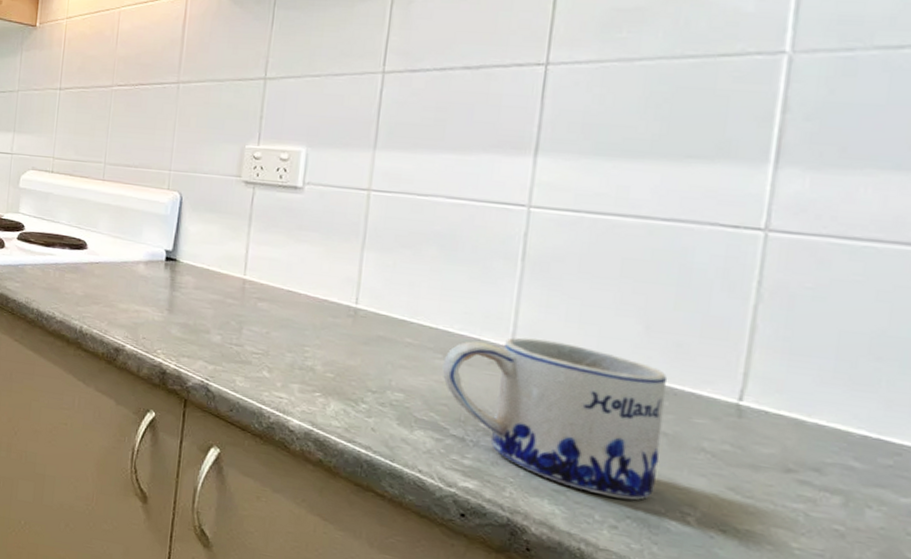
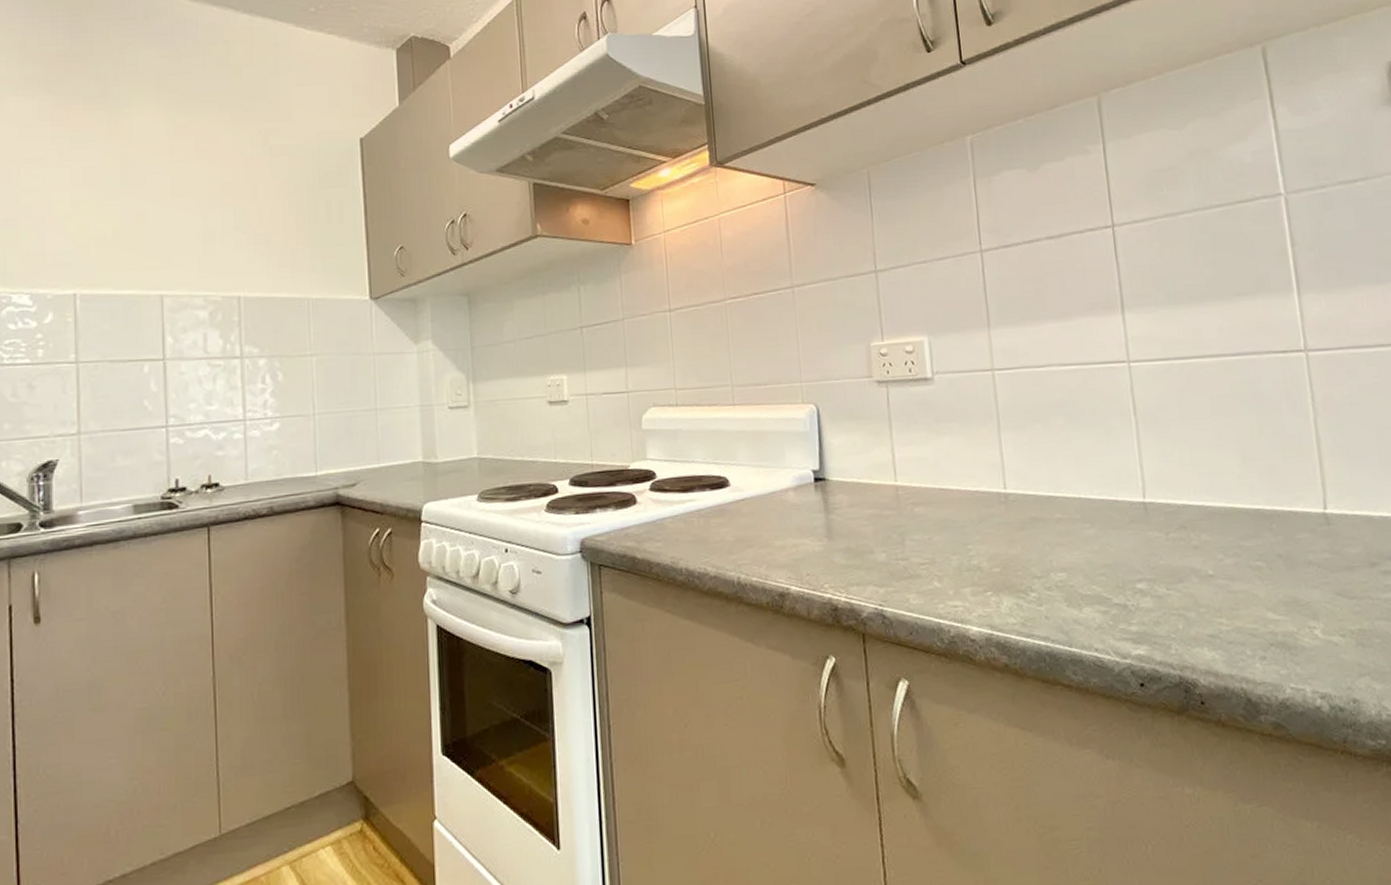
mug: present [442,337,667,500] -> none [1092,487,1284,629]

